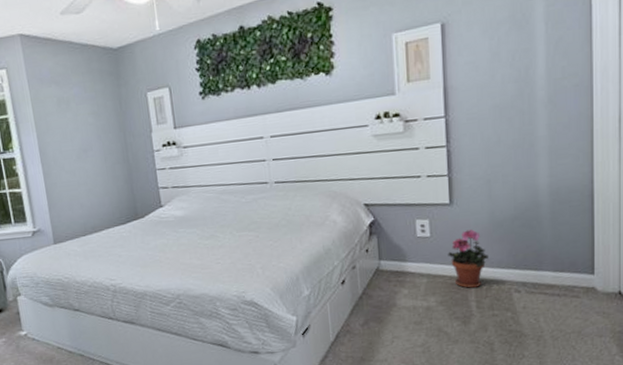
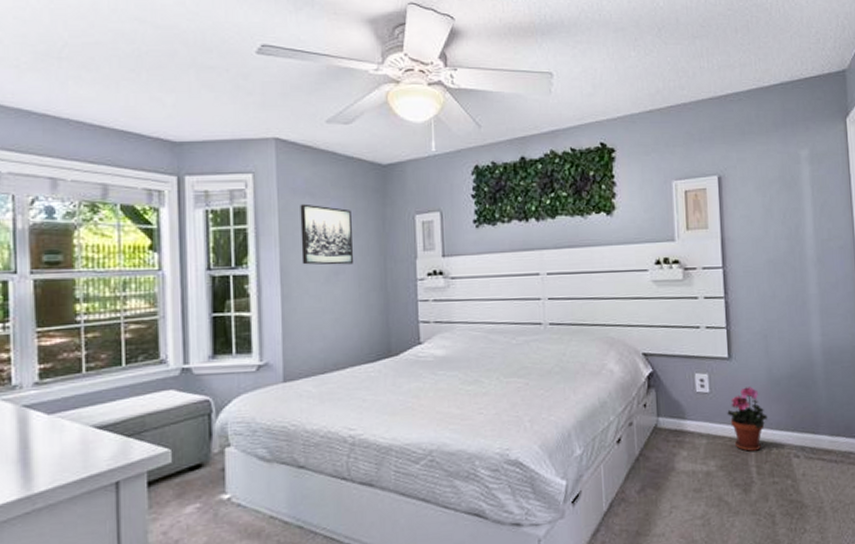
wall art: none [48,91,98,146] -> present [300,203,353,265]

